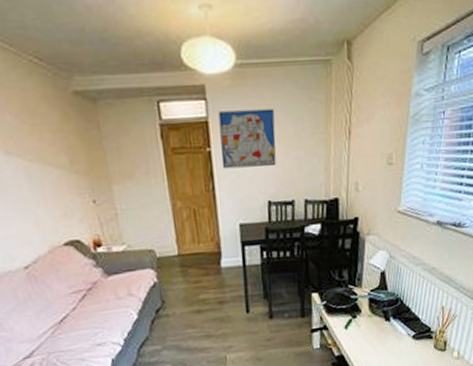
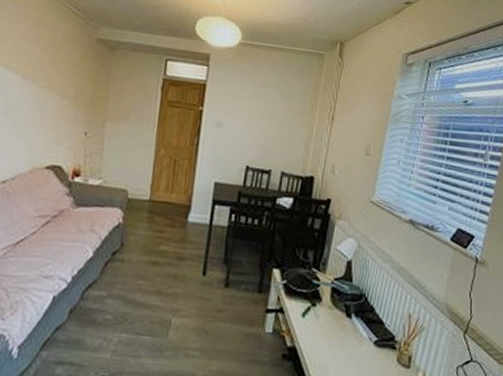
wall art: present [218,108,276,169] -> none [210,78,266,135]

